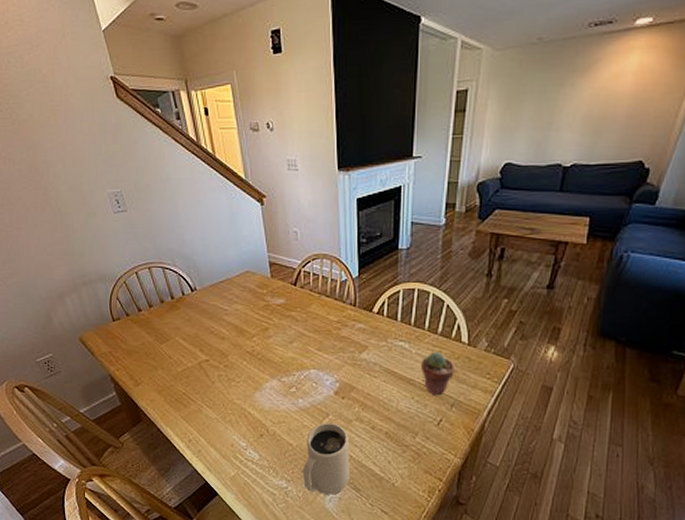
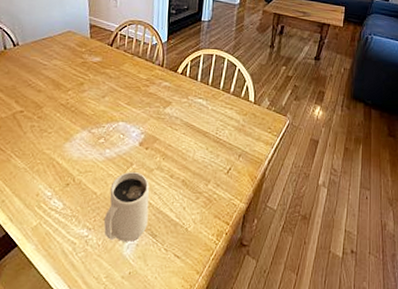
potted succulent: present [421,351,455,396] -> none [215,108,243,147]

